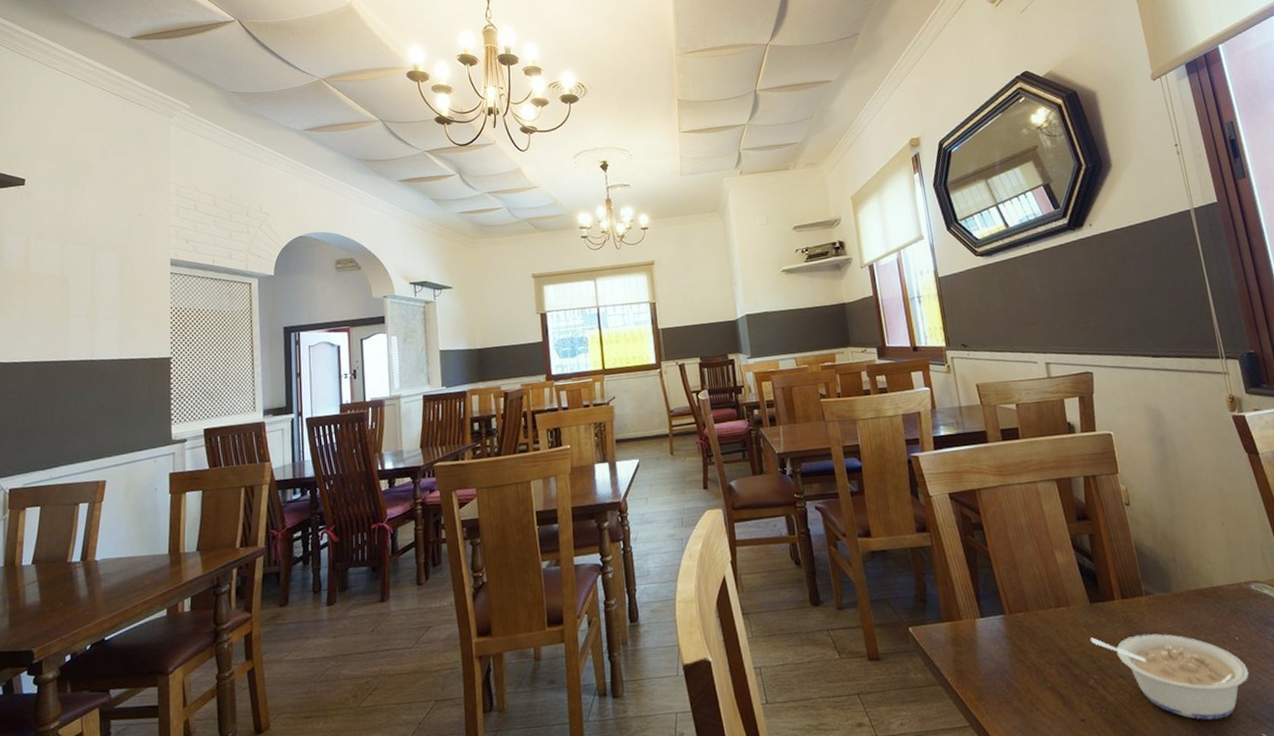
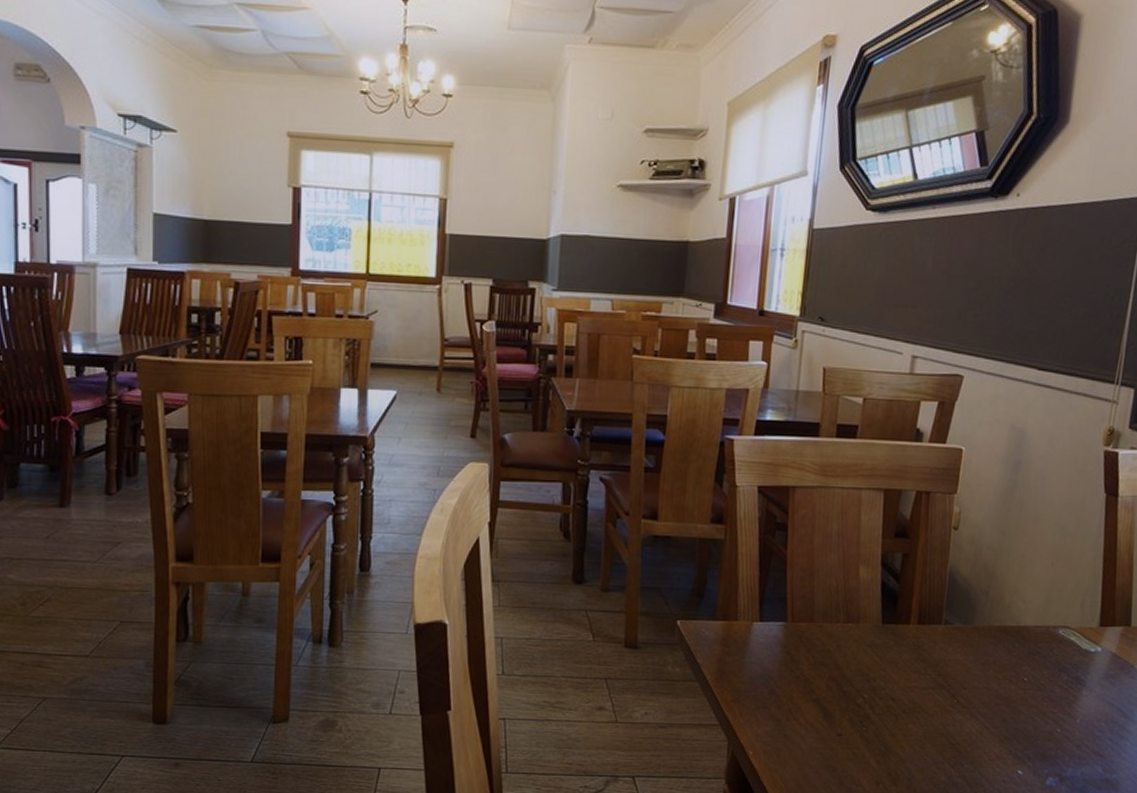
legume: present [1089,633,1250,720] -> none [870,658,1027,752]

